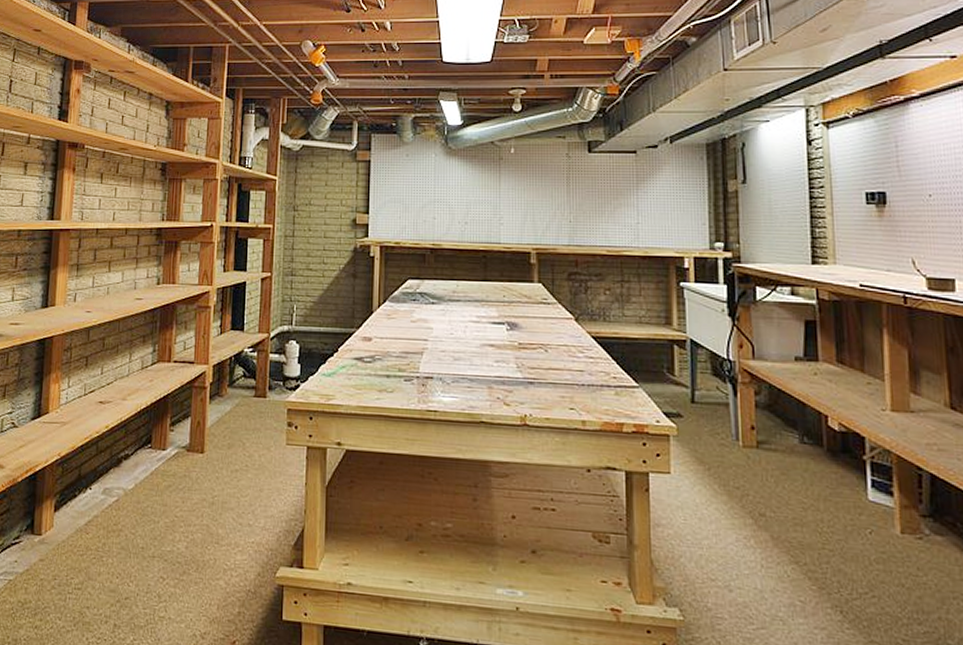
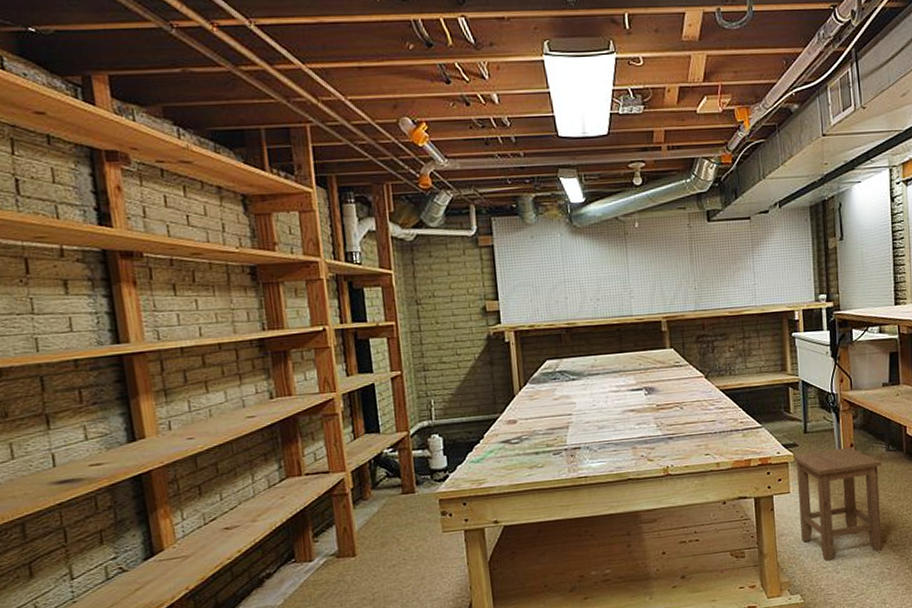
stool: none [675,427,793,575] -> present [793,447,882,561]

